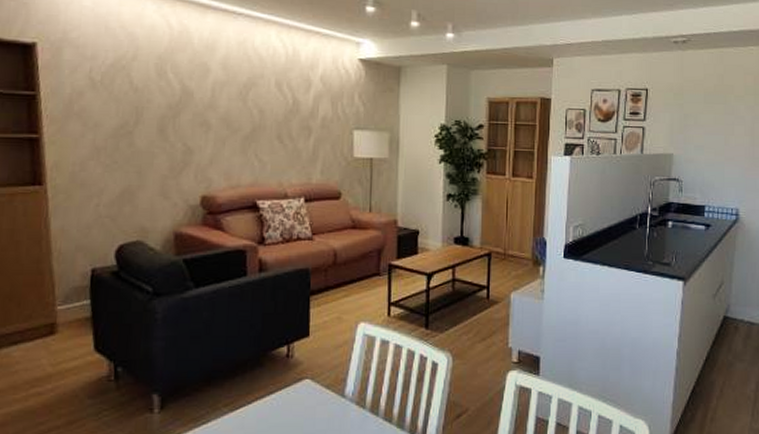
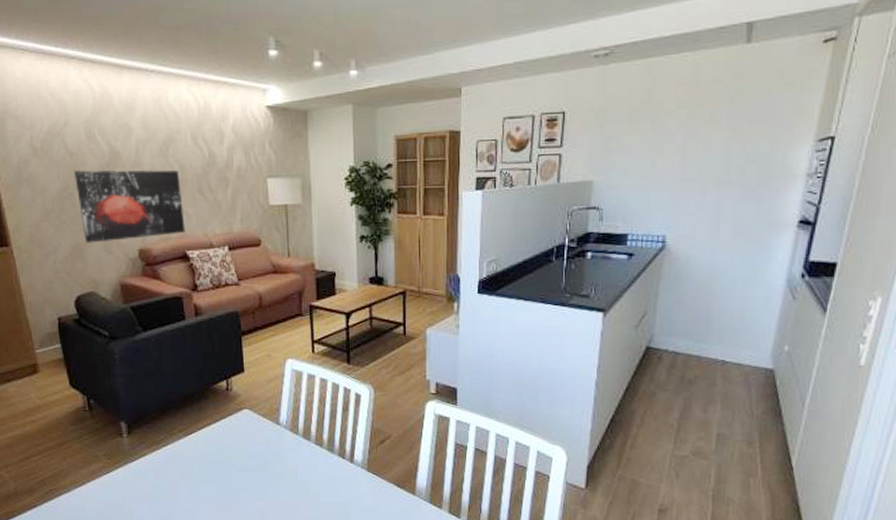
wall art: none [136,107,259,187] -> present [74,170,186,243]

